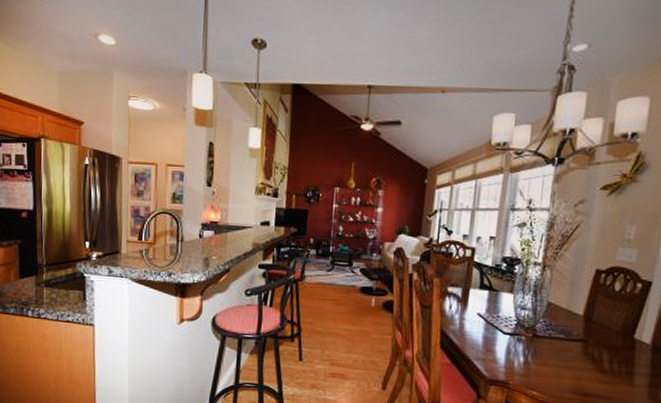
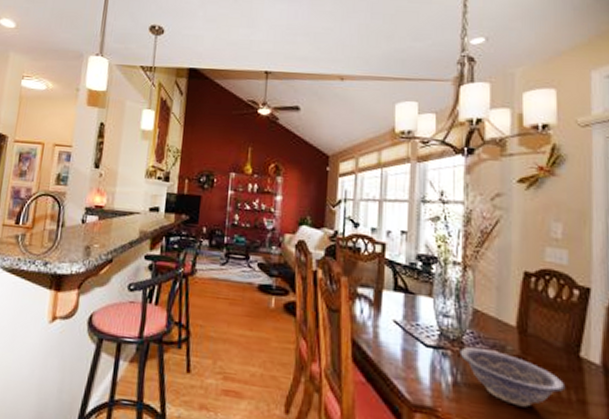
decorative bowl: none [532,333,618,379] -> present [459,347,566,407]

